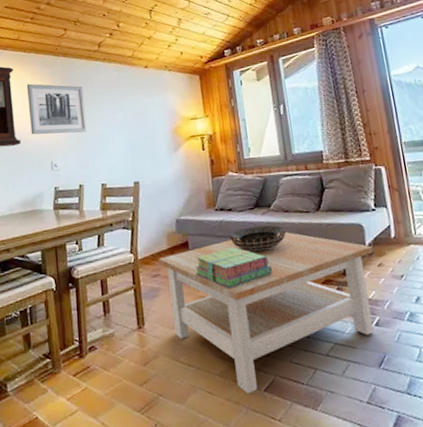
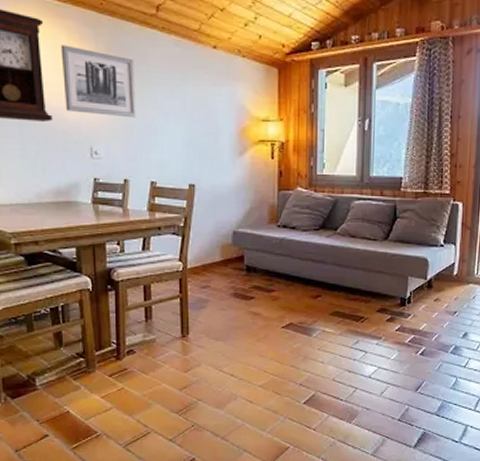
coffee table: present [158,232,375,394] -> none [209,258,433,405]
stack of books: present [195,247,272,289] -> none [249,267,328,308]
decorative bowl: present [229,225,287,252] -> none [289,248,350,274]

